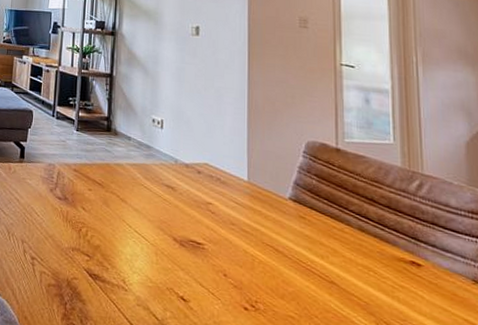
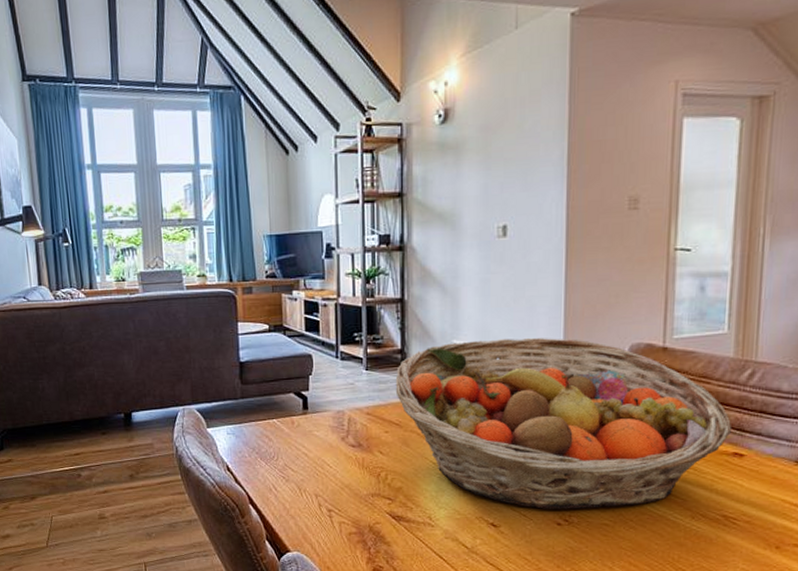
fruit basket: none [100,117,407,302] -> present [395,338,732,509]

